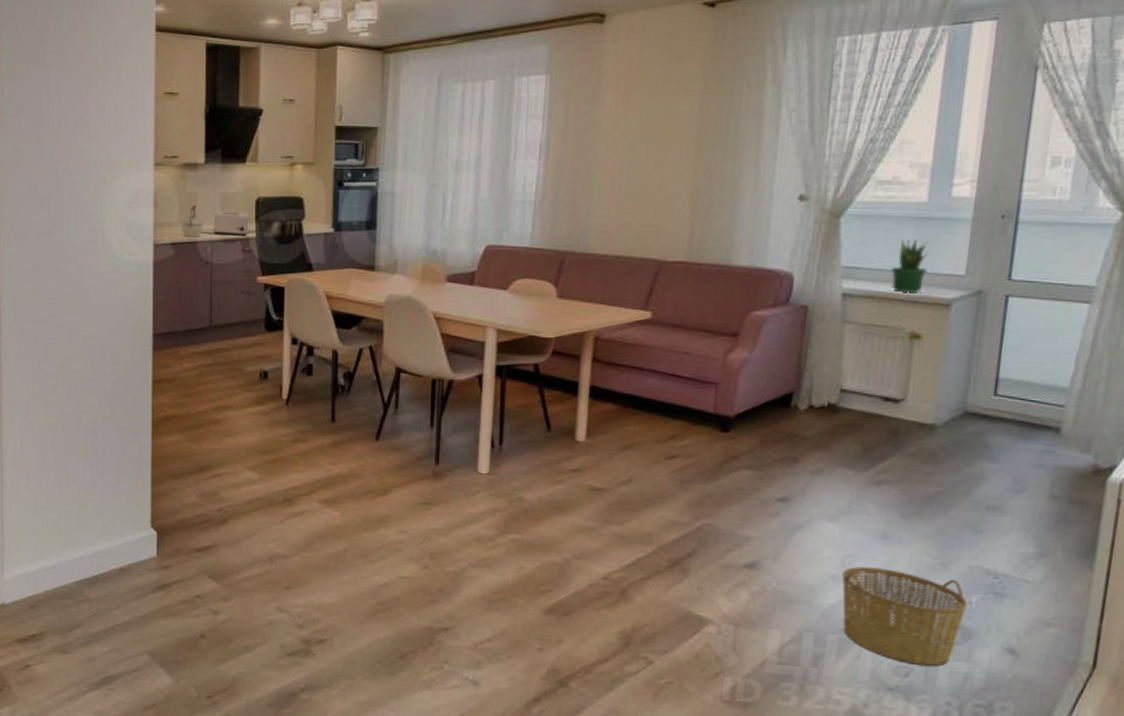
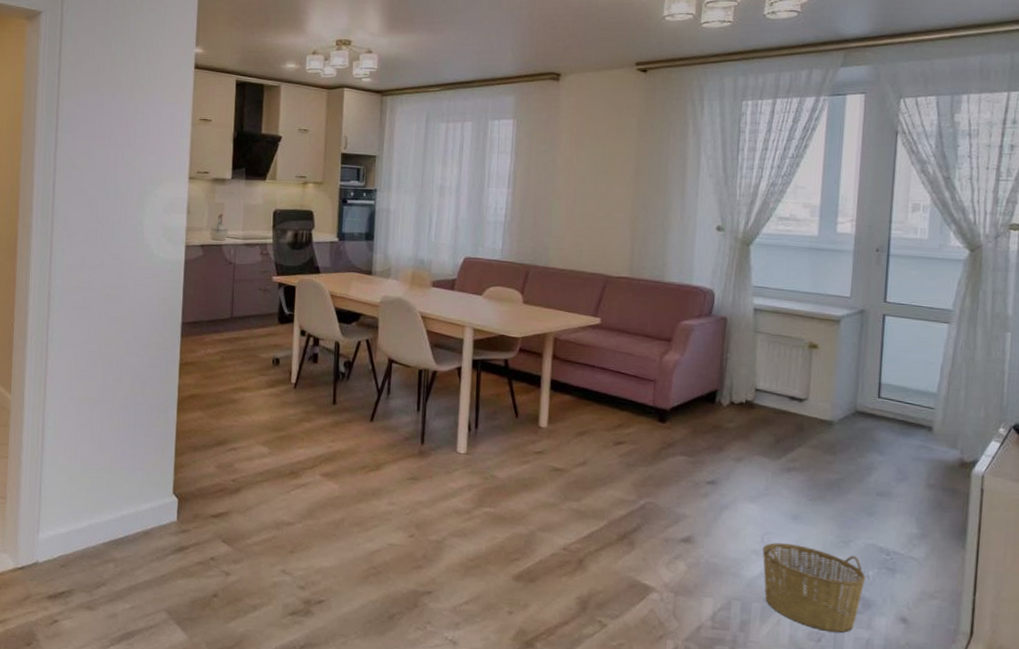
toaster: present [213,211,250,236] -> none [236,219,269,241]
planter: present [891,240,929,293] -> none [792,266,821,310]

